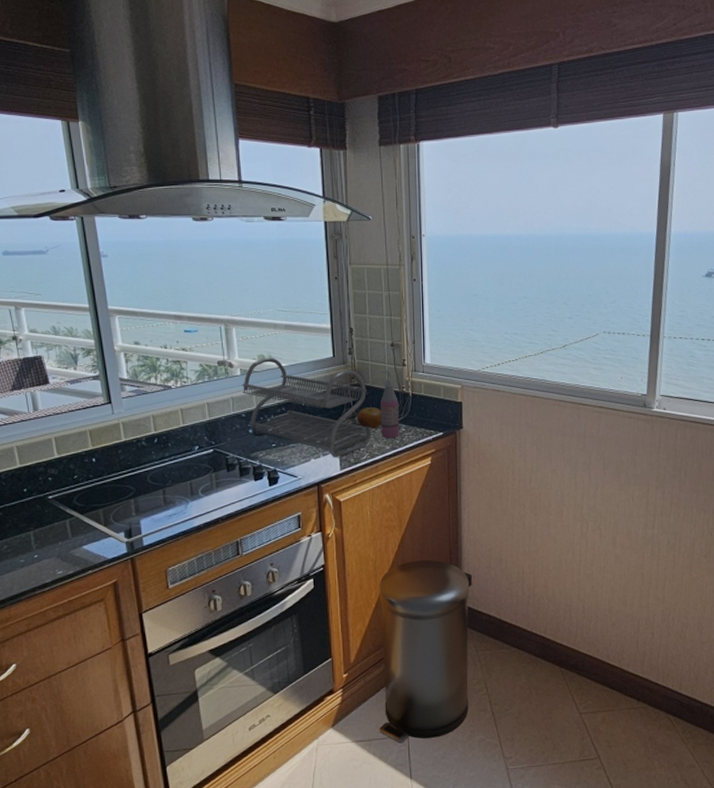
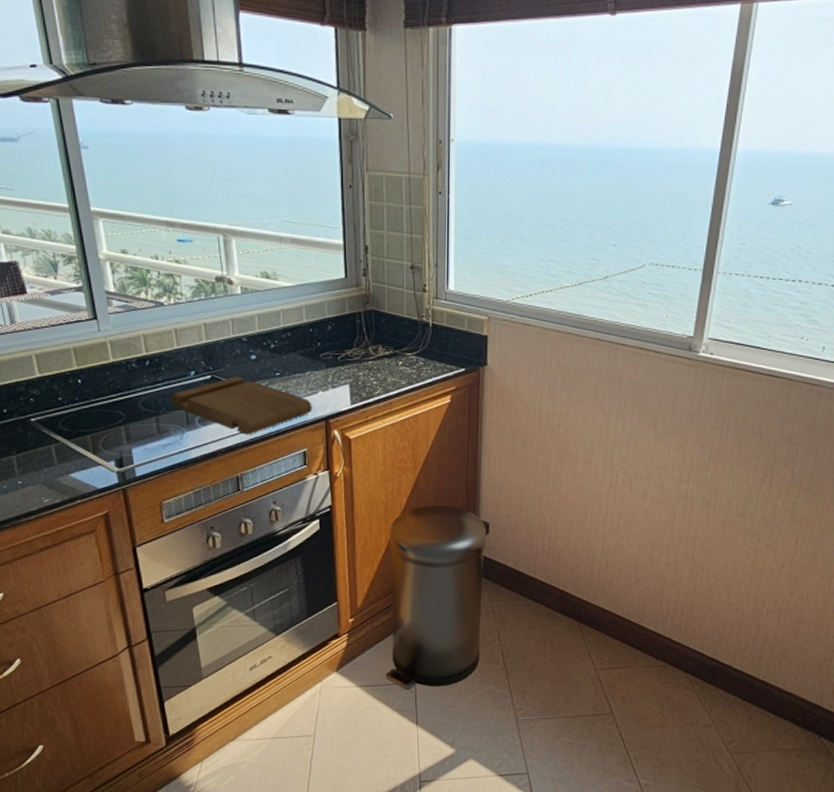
cutting board: none [176,449,305,502] -> present [170,376,312,435]
dish rack: present [242,357,372,458] -> none [242,274,387,391]
fruit: present [356,407,383,429] -> none [370,337,399,361]
soap dispenser: present [378,369,399,439] -> none [395,295,417,373]

